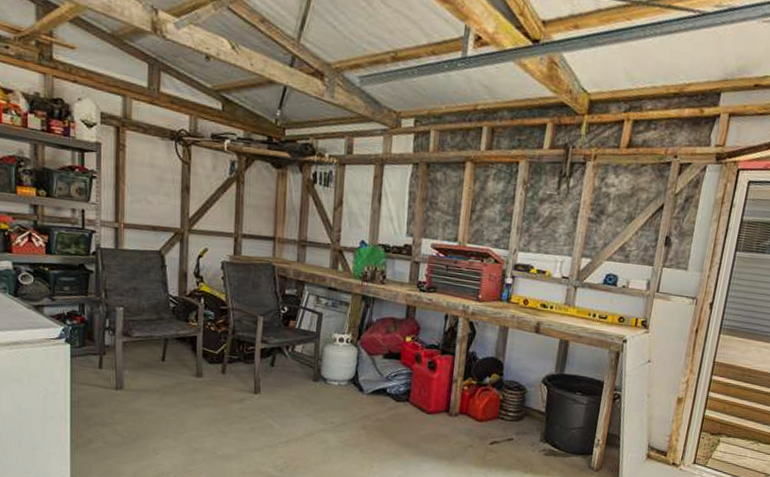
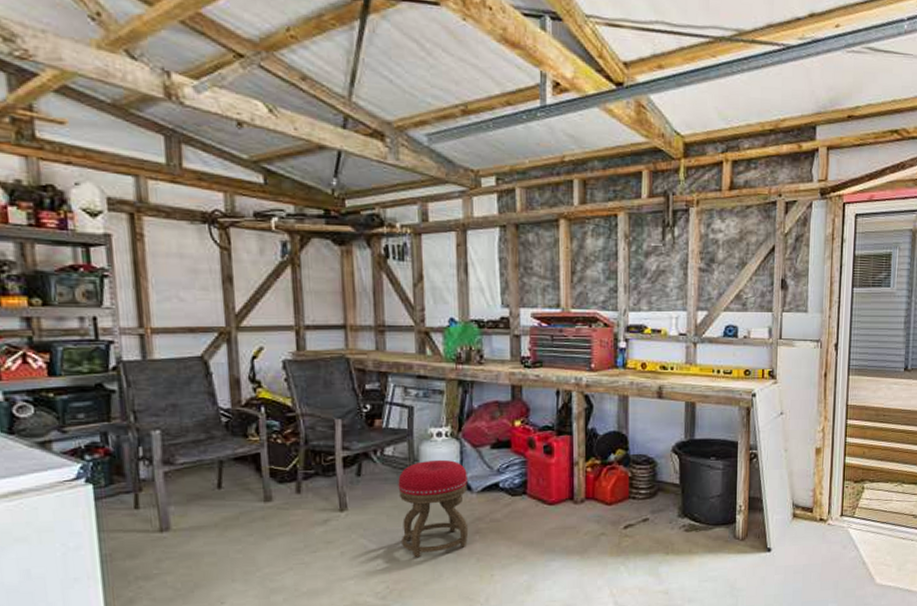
stool: none [300,361,361,442] -> present [398,459,469,558]

